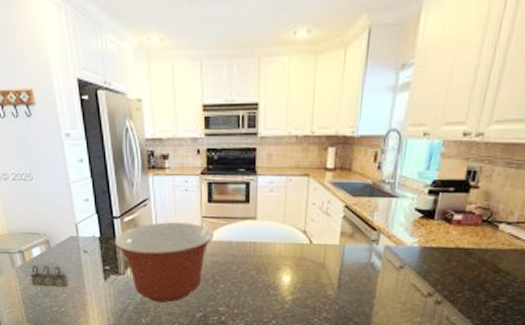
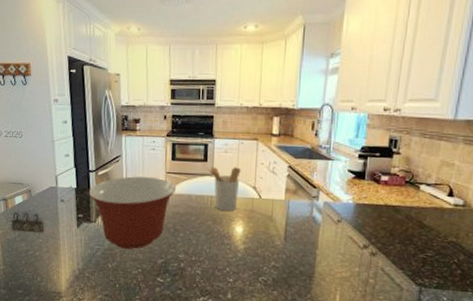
utensil holder: none [249,208,289,260] -> present [207,167,241,212]

